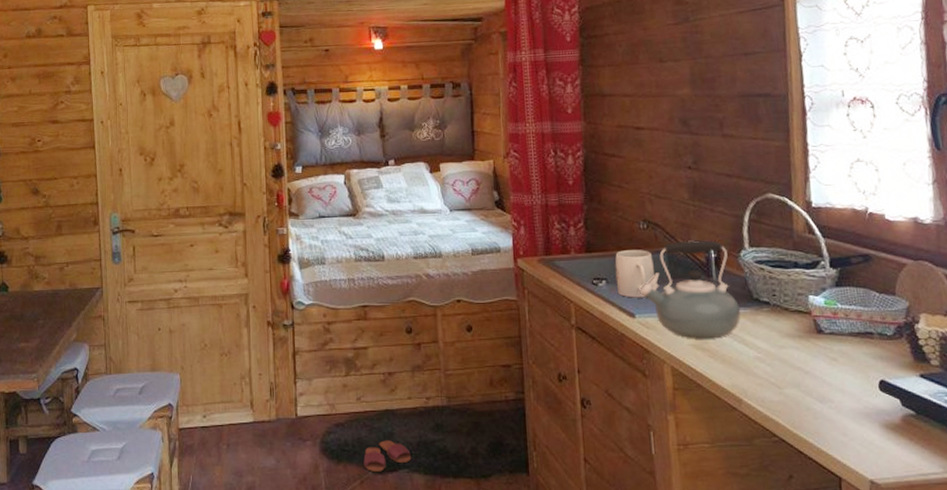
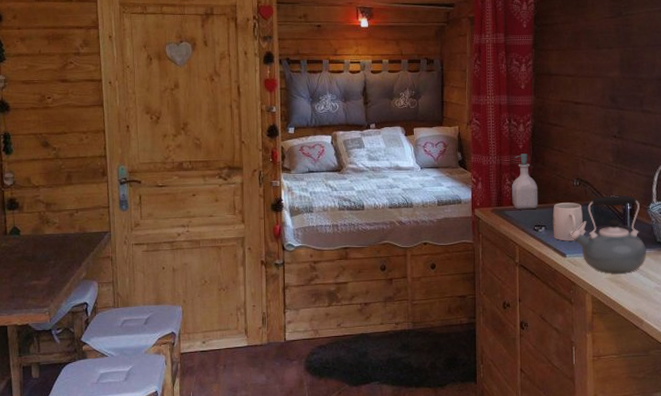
slippers: present [363,440,412,472] -> none [341,358,382,384]
soap bottle: none [562,191,597,260] -> present [511,153,539,210]

